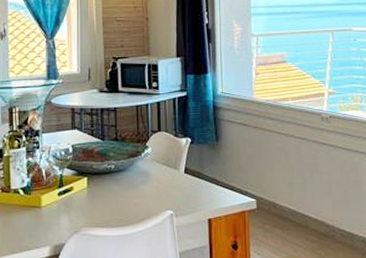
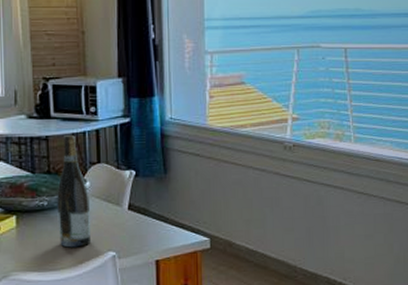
wine bottle: none [123,107,152,207] -> present [57,135,92,248]

